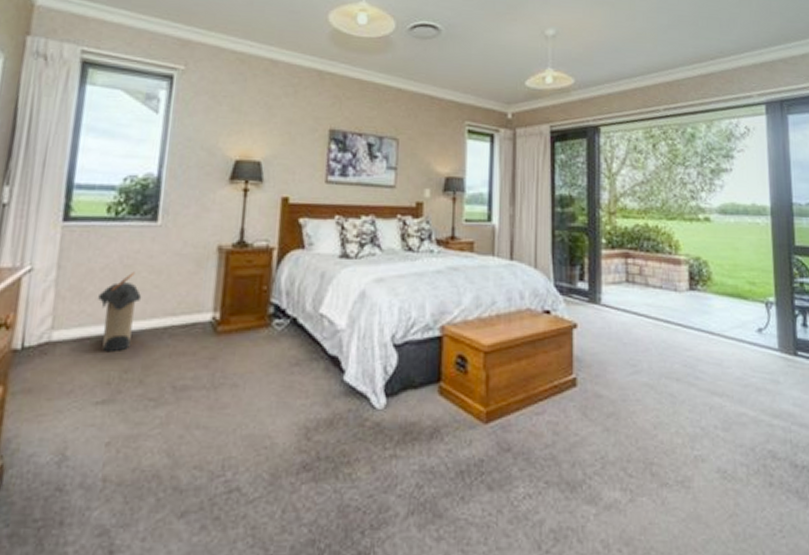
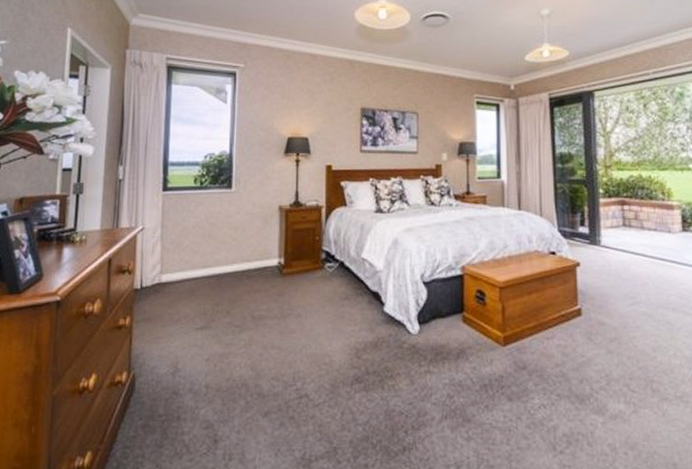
laundry hamper: present [98,271,142,353] -> none [193,228,225,291]

